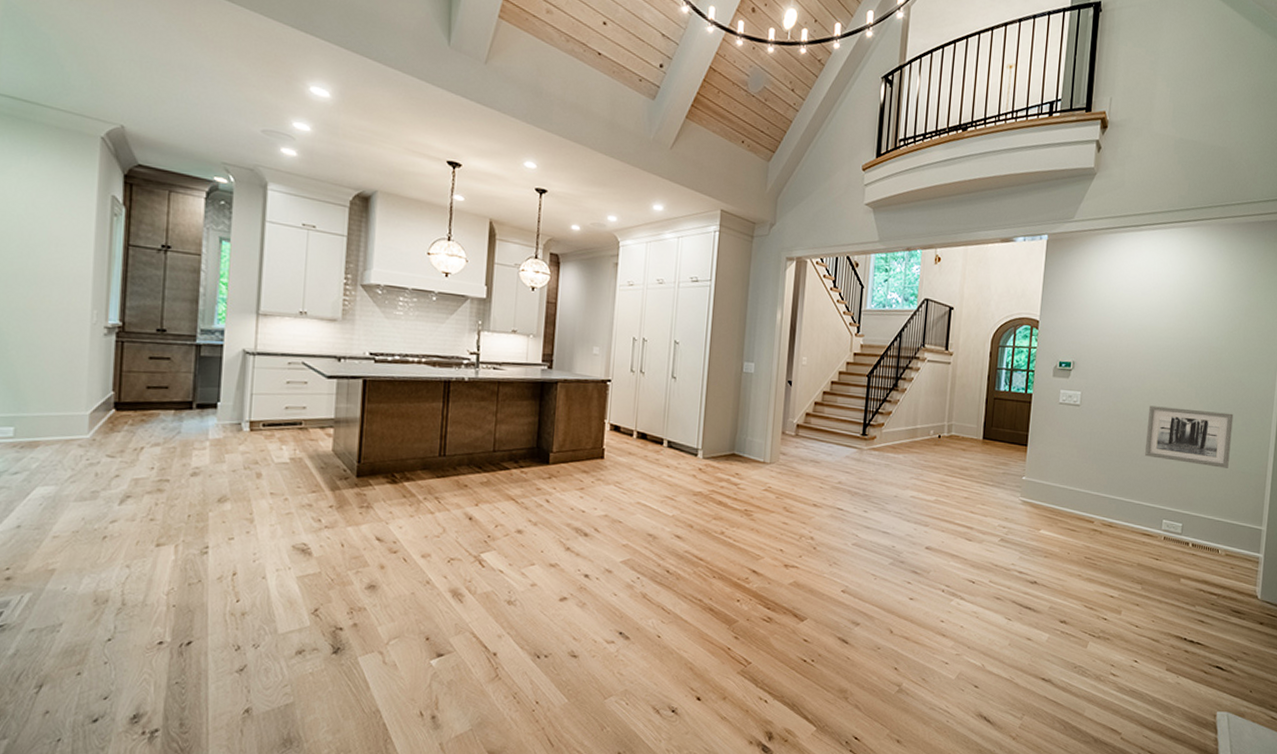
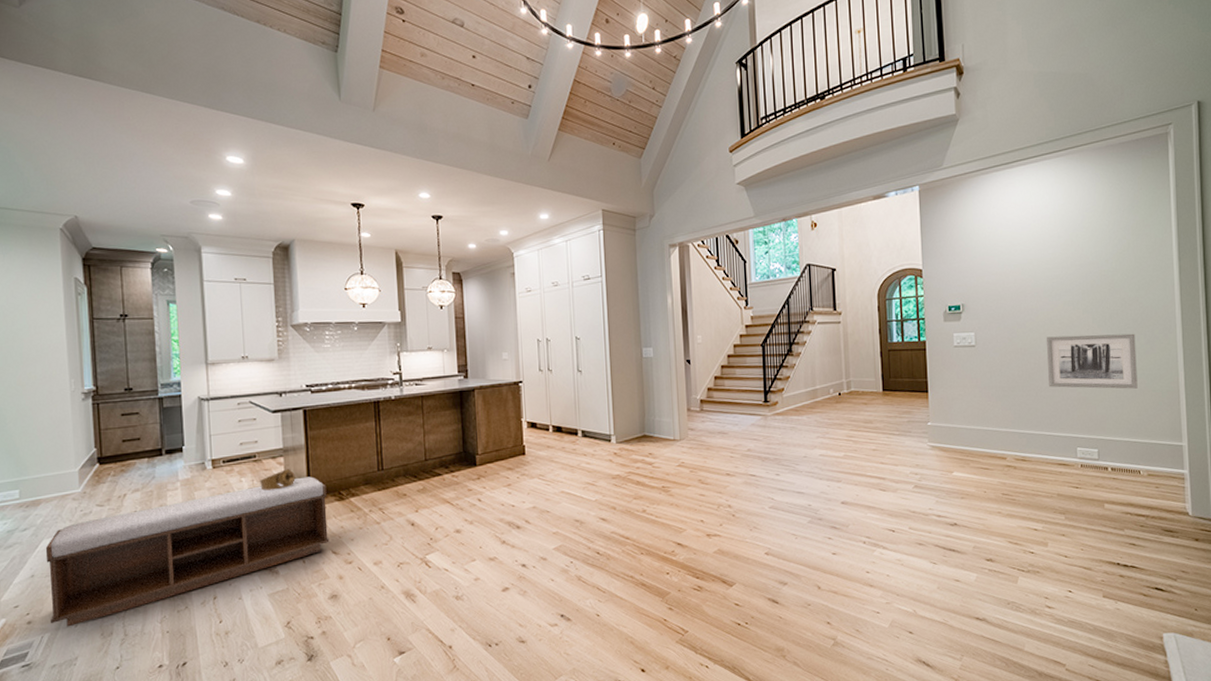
bench: none [33,453,379,589] -> present [45,476,330,627]
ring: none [302,441,345,463] -> present [259,468,296,491]

